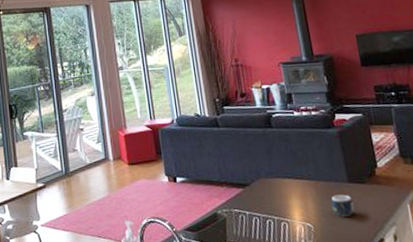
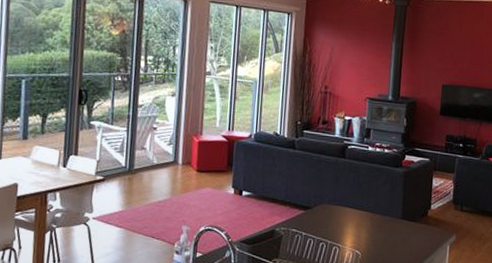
mug: present [331,194,355,217] -> none [382,228,402,249]

